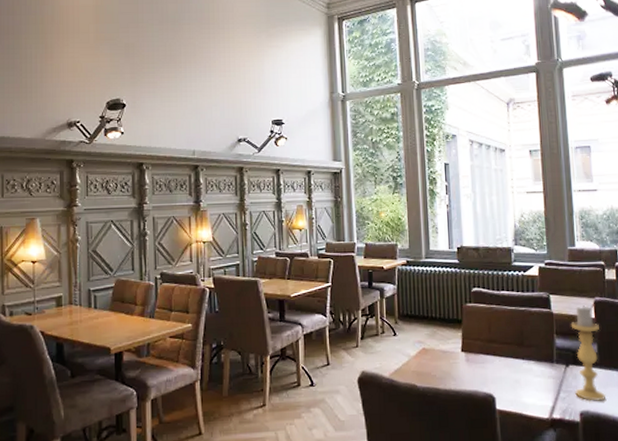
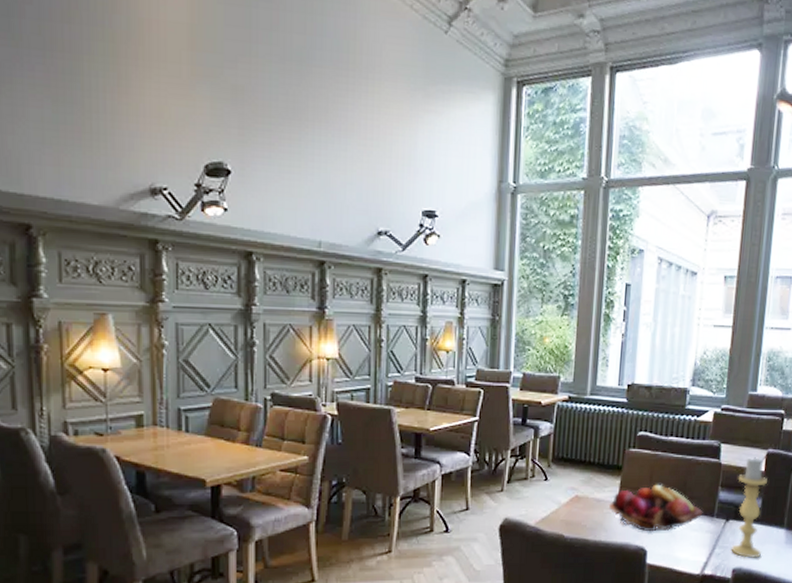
fruit basket: none [453,334,543,379] -> present [608,484,703,532]

